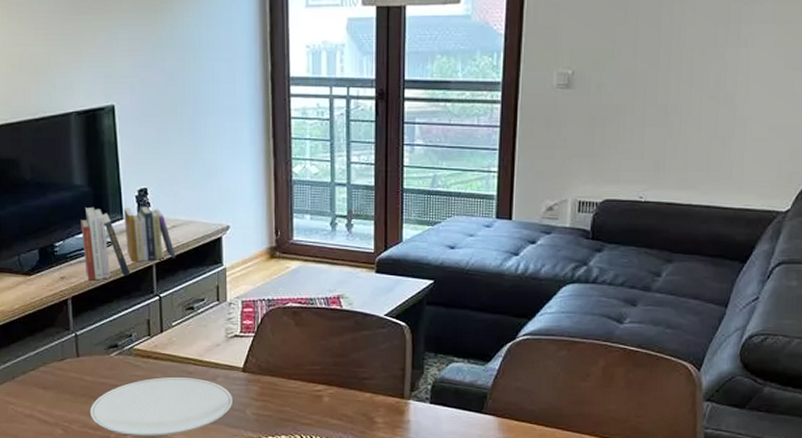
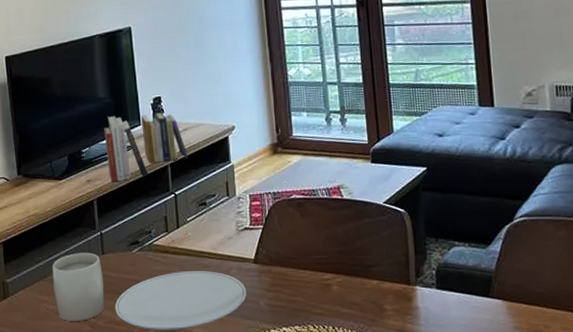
mug: none [20,354,79,425] -> present [52,252,105,321]

